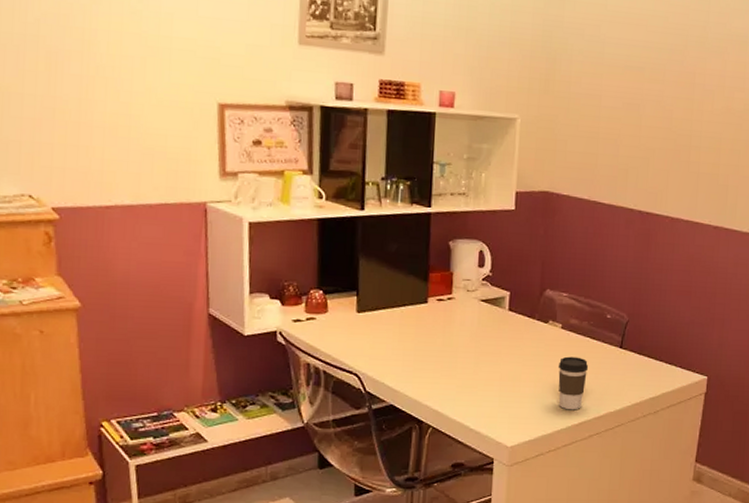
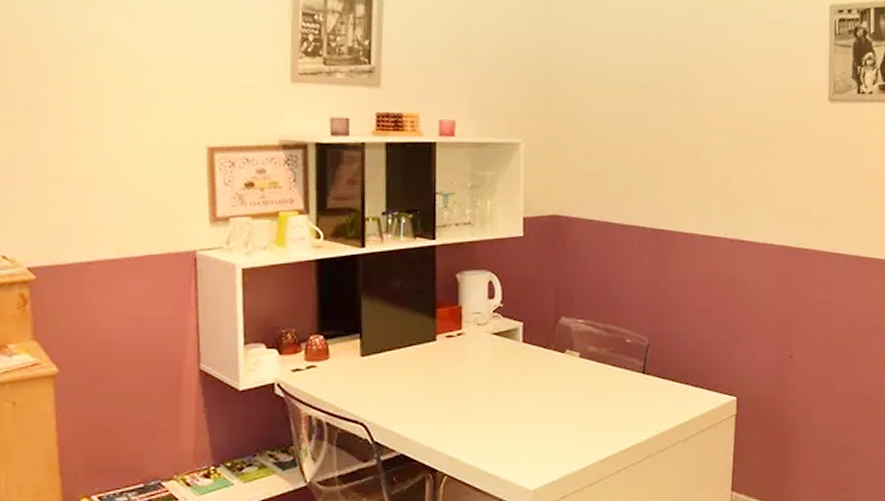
coffee cup: present [558,356,589,410] -> none [579,386,611,445]

